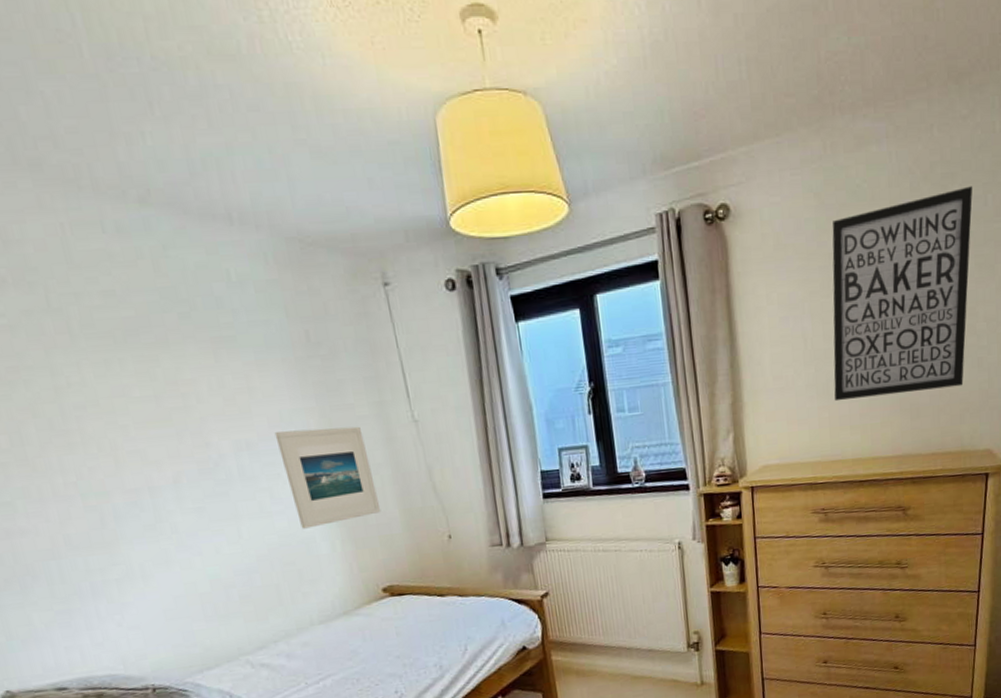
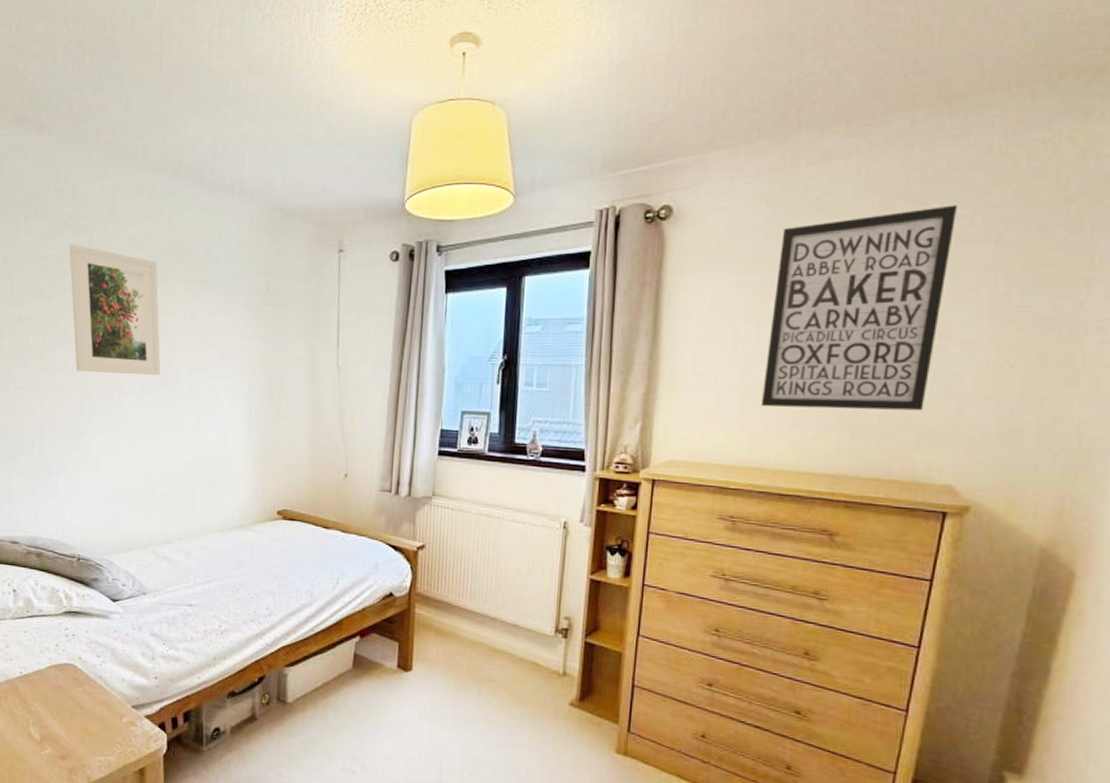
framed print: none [19,307,197,471] -> present [69,245,161,376]
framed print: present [274,426,381,529] -> none [223,362,293,447]

